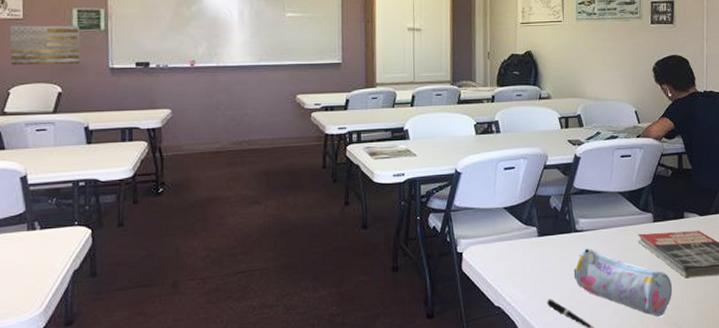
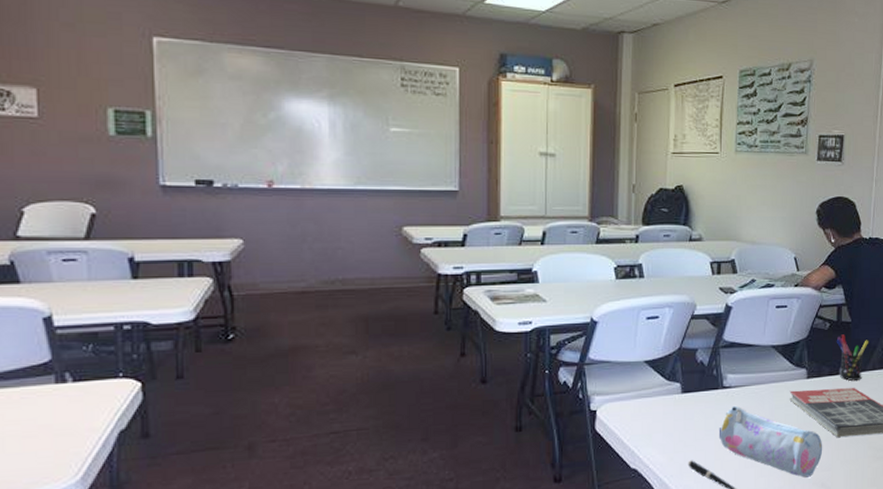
wall art: present [9,25,80,65] -> none [20,125,120,178]
pen holder: none [679,181,711,224] -> present [836,334,869,381]

